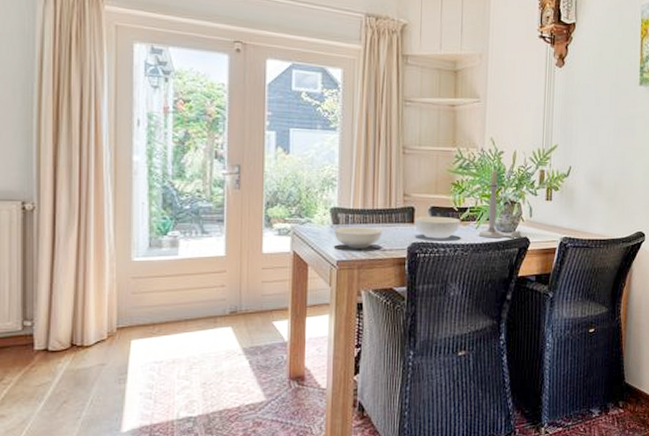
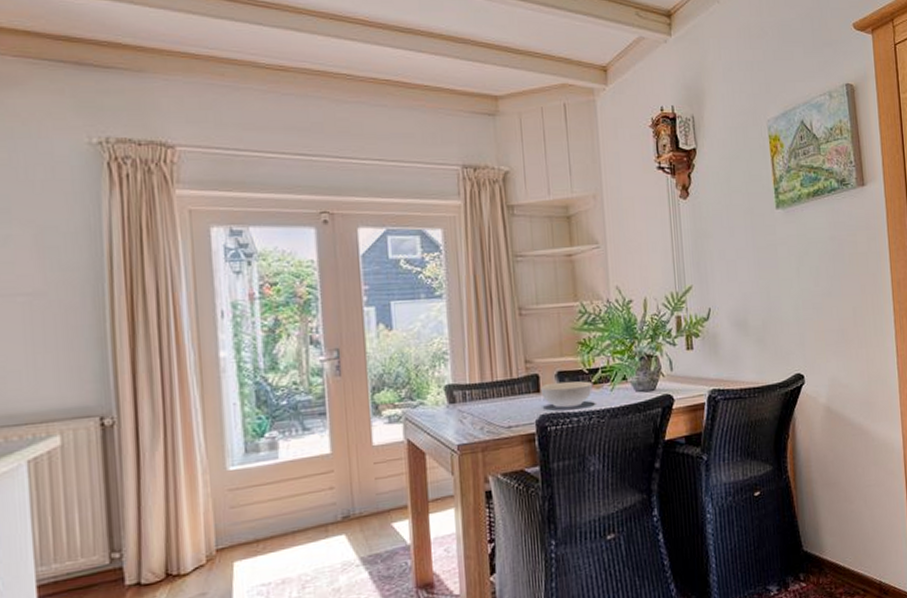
bowl: present [333,227,383,248] -> none [450,402,506,429]
candlestick: present [478,169,528,239] -> none [614,321,670,401]

